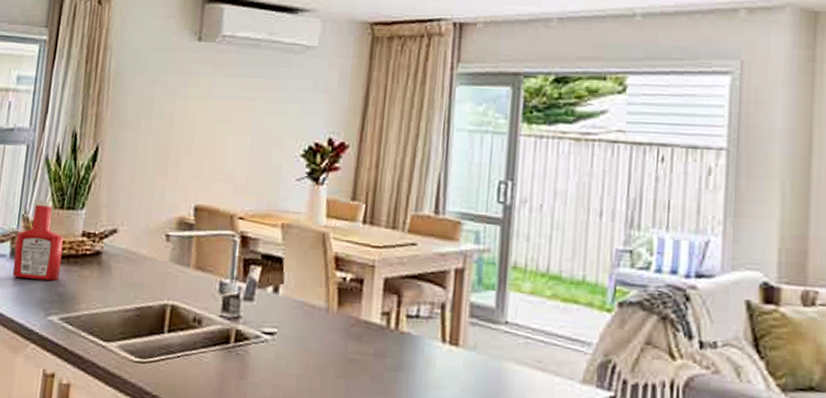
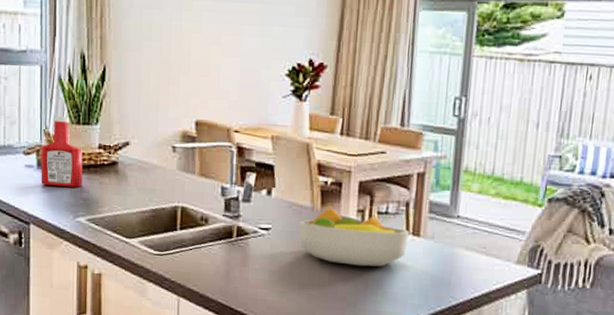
fruit bowl: none [310,308,446,384] -> present [299,207,410,267]

